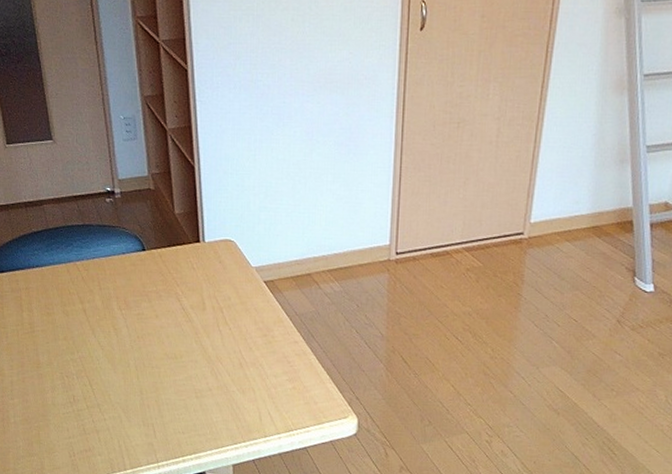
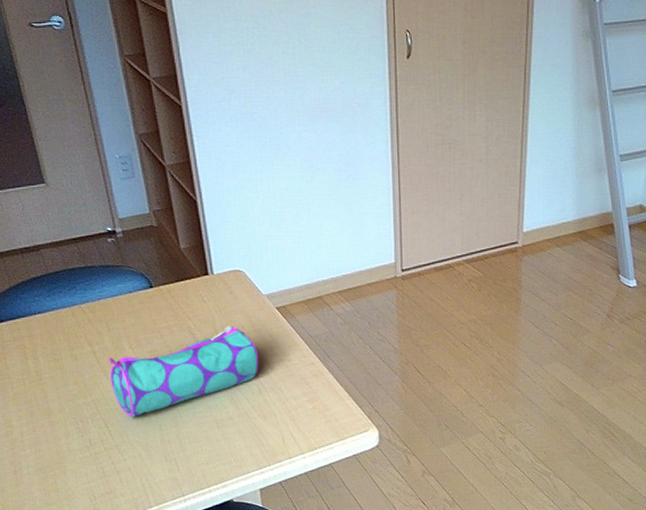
pencil case: none [97,295,243,379] -> present [108,326,259,418]

